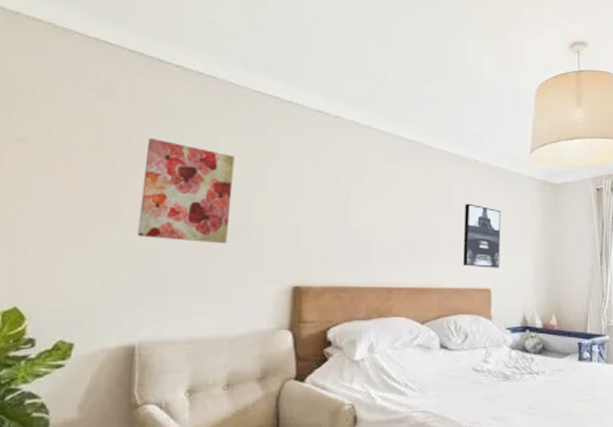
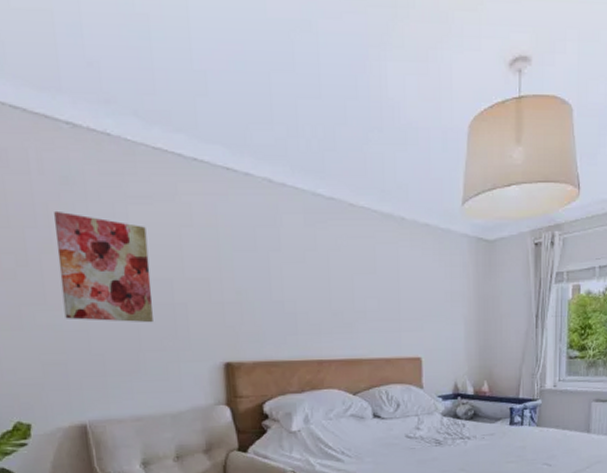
wall art: present [463,203,501,268] -> none [391,267,431,336]

